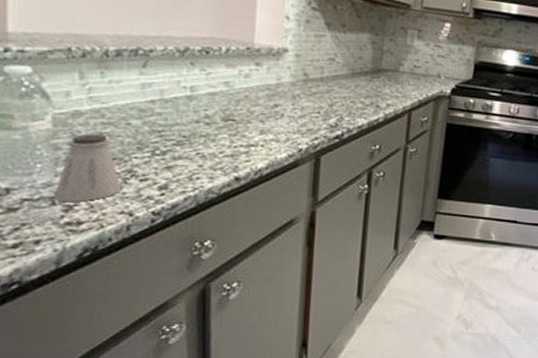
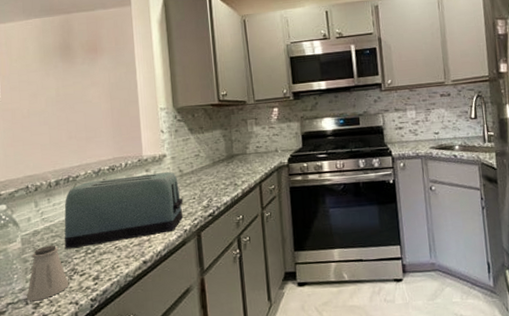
toaster: none [120,61,303,148] -> present [64,172,184,250]

